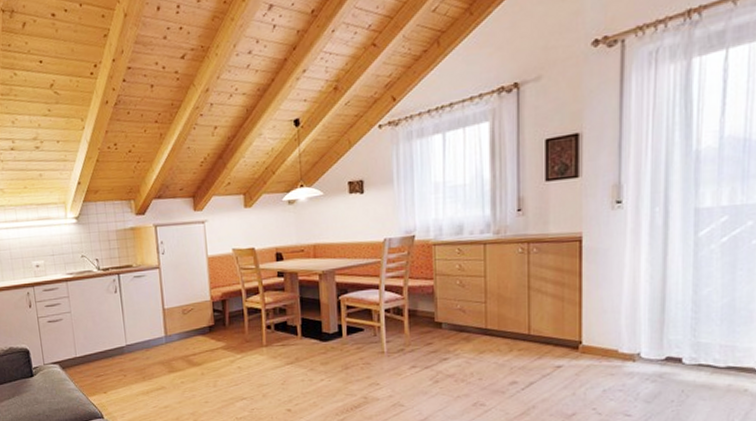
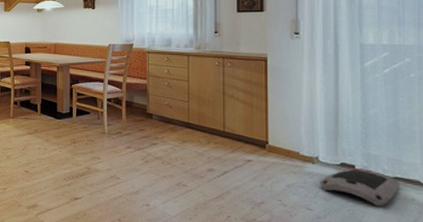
air purifier: none [641,360,733,403] -> present [320,167,400,207]

